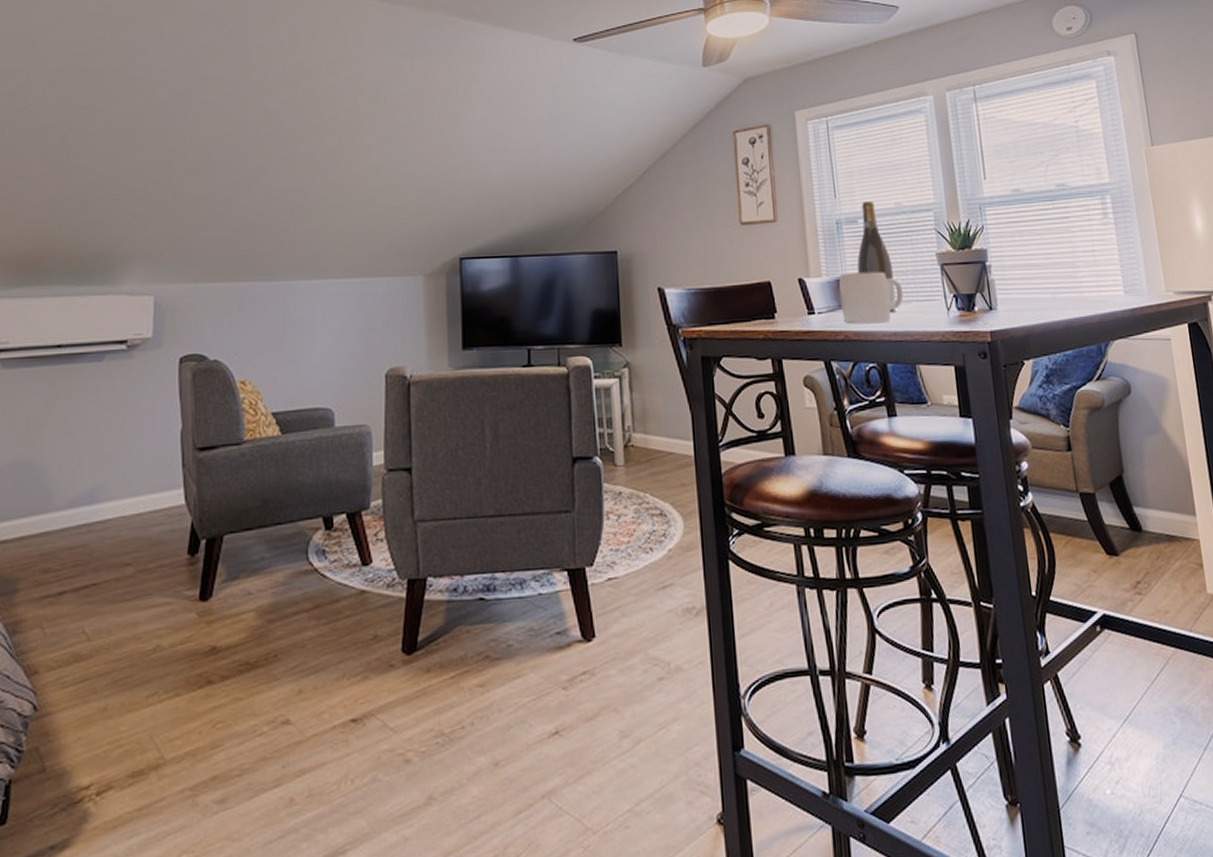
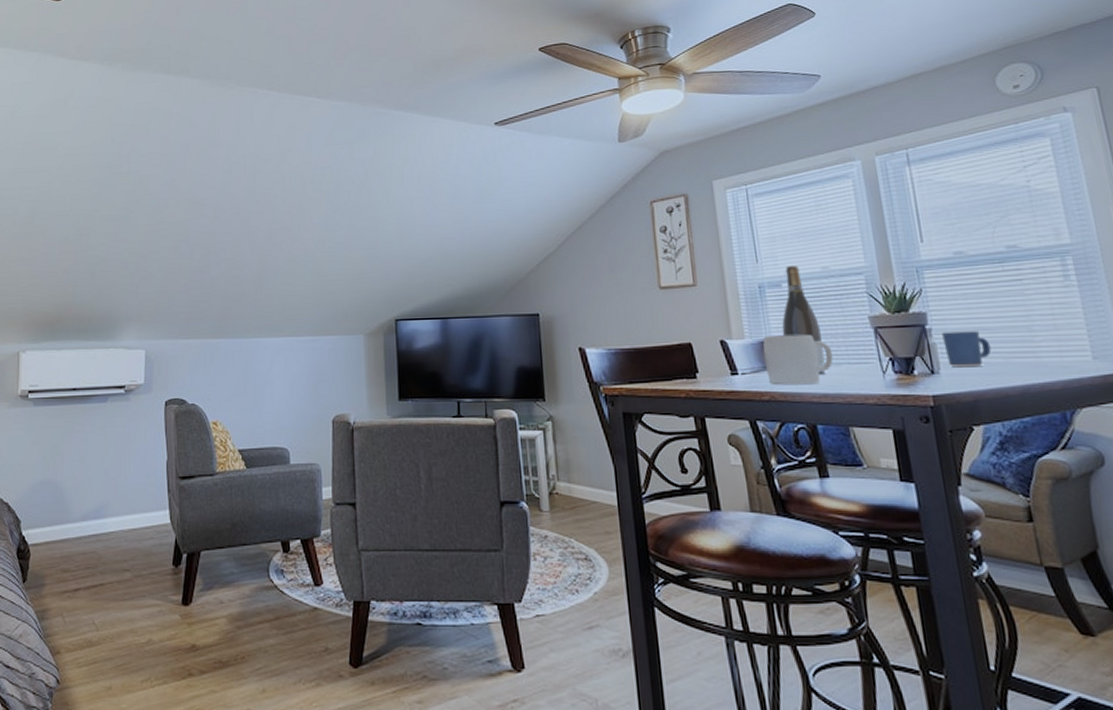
mug: none [1000,267,1042,302] -> present [942,331,992,366]

